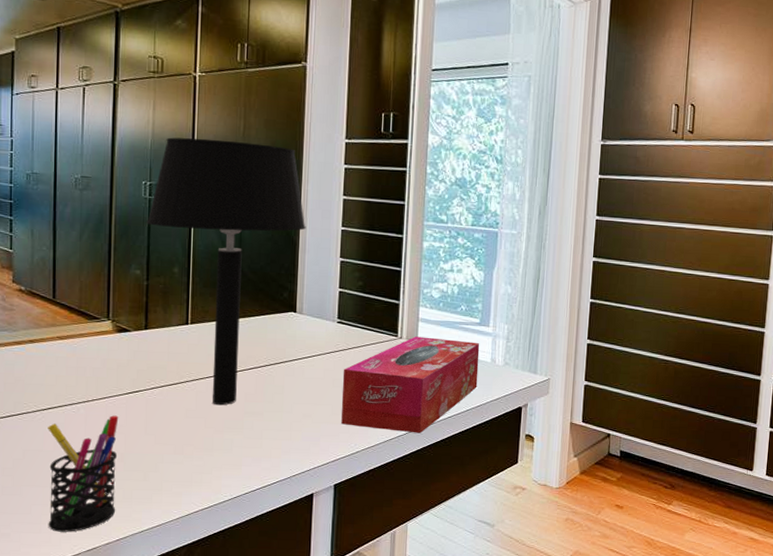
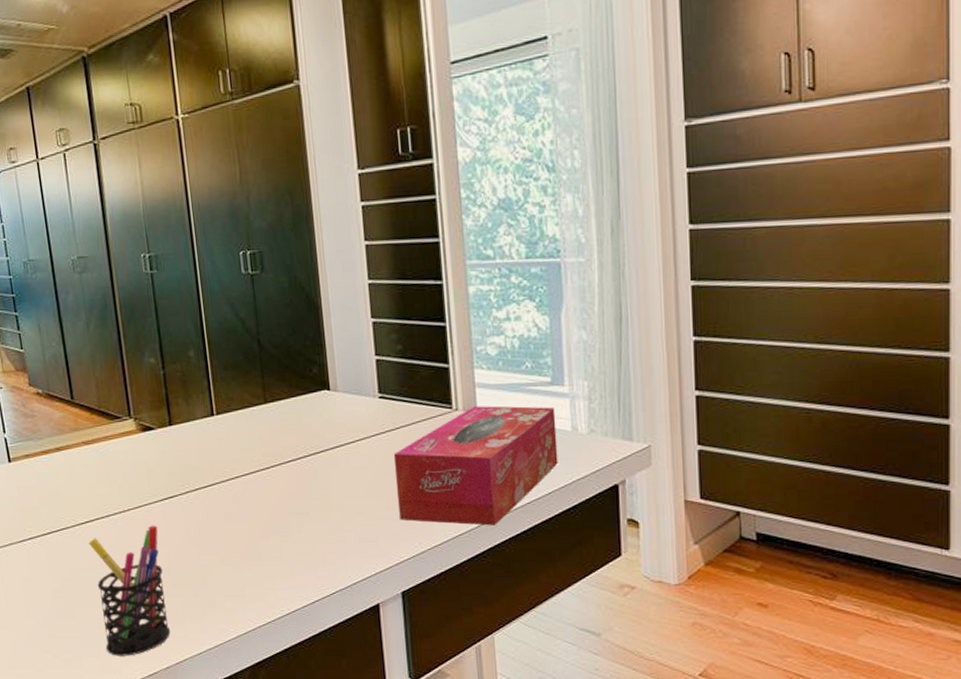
table lamp: present [147,137,306,406] -> none [152,190,327,507]

